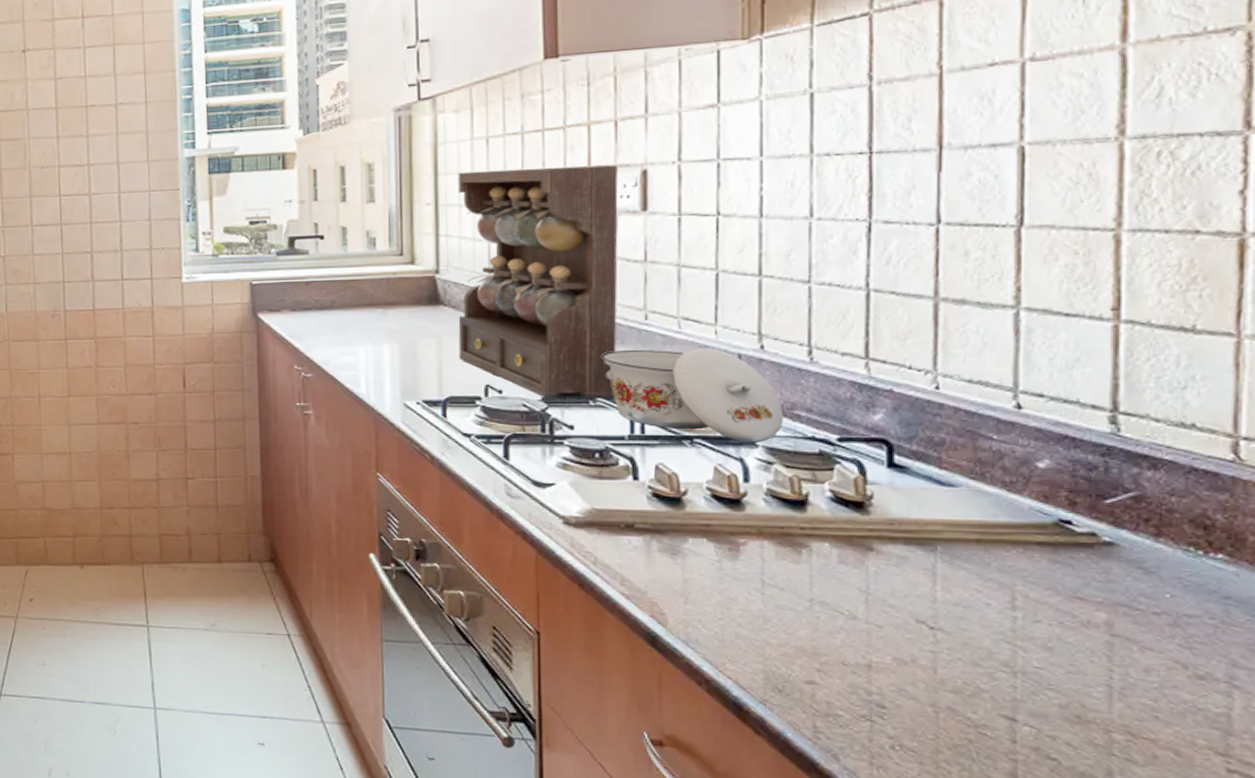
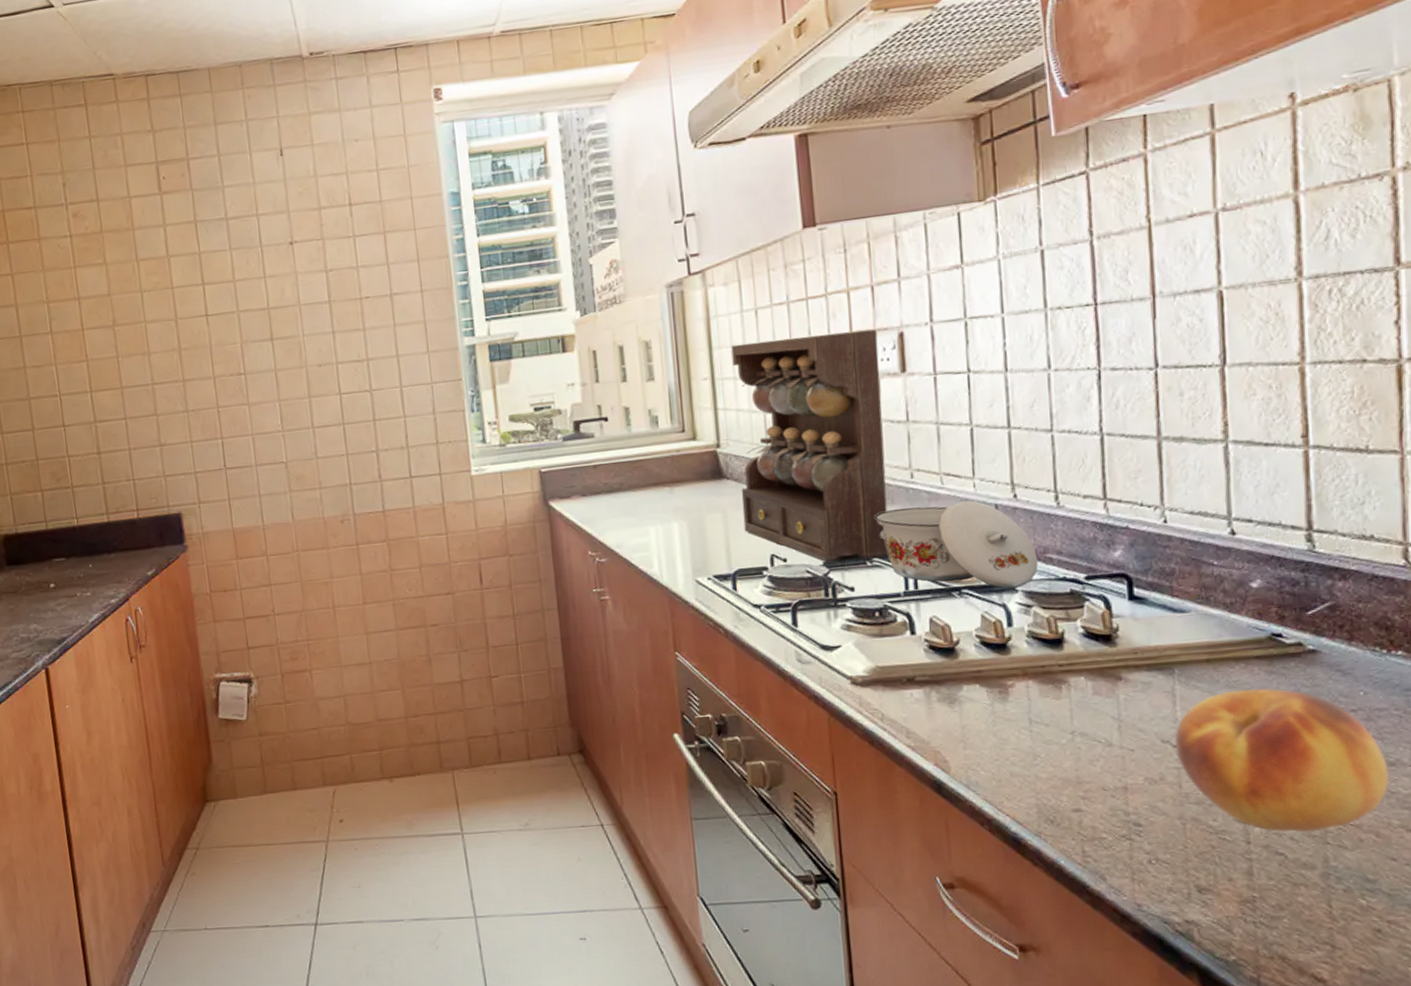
fruit: none [931,576,1198,740] -> present [1175,688,1390,833]

